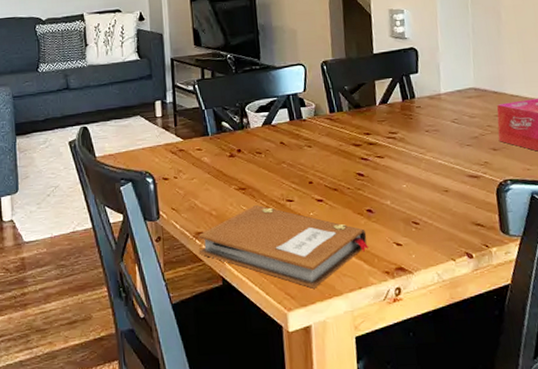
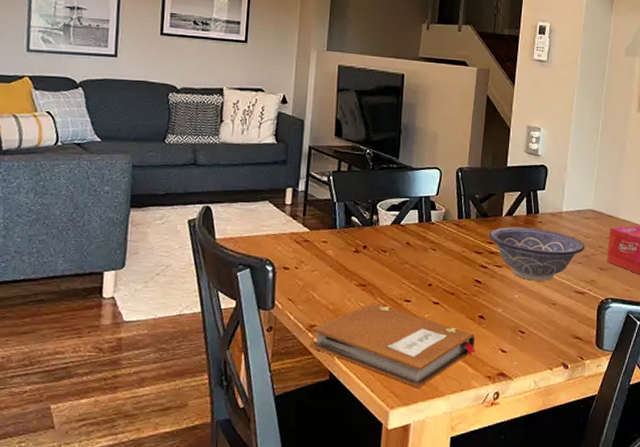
decorative bowl: none [365,113,472,169] -> present [489,226,585,281]

